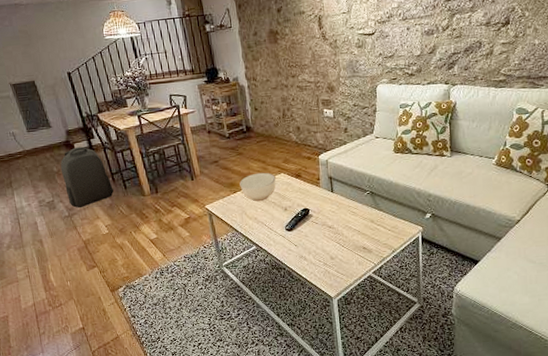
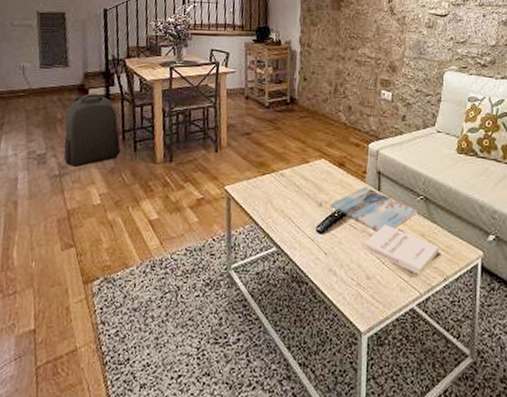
bowl: present [239,172,276,202] -> none [270,154,315,191]
magazine: none [294,190,366,224] -> present [330,186,418,232]
books: none [324,217,389,254] -> present [363,224,441,277]

